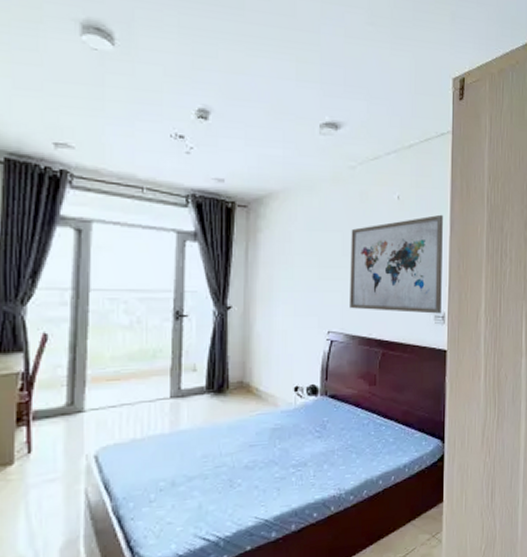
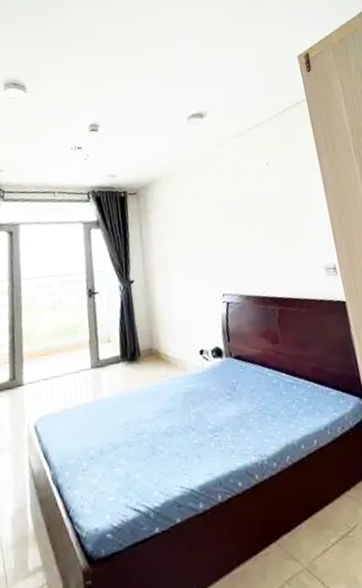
wall art: present [350,214,443,314] -> none [229,172,332,271]

